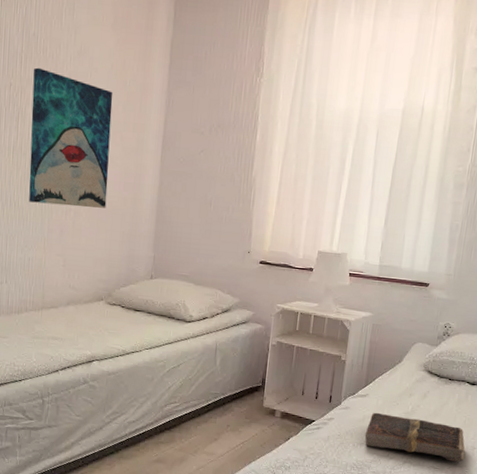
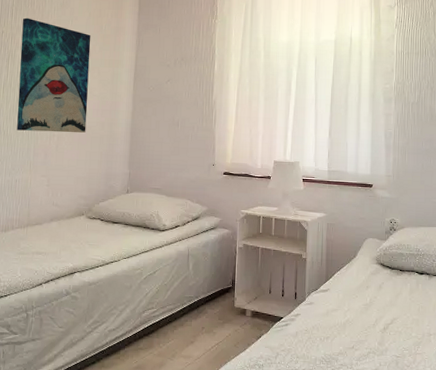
book: present [365,412,466,462] -> none [330,306,423,349]

